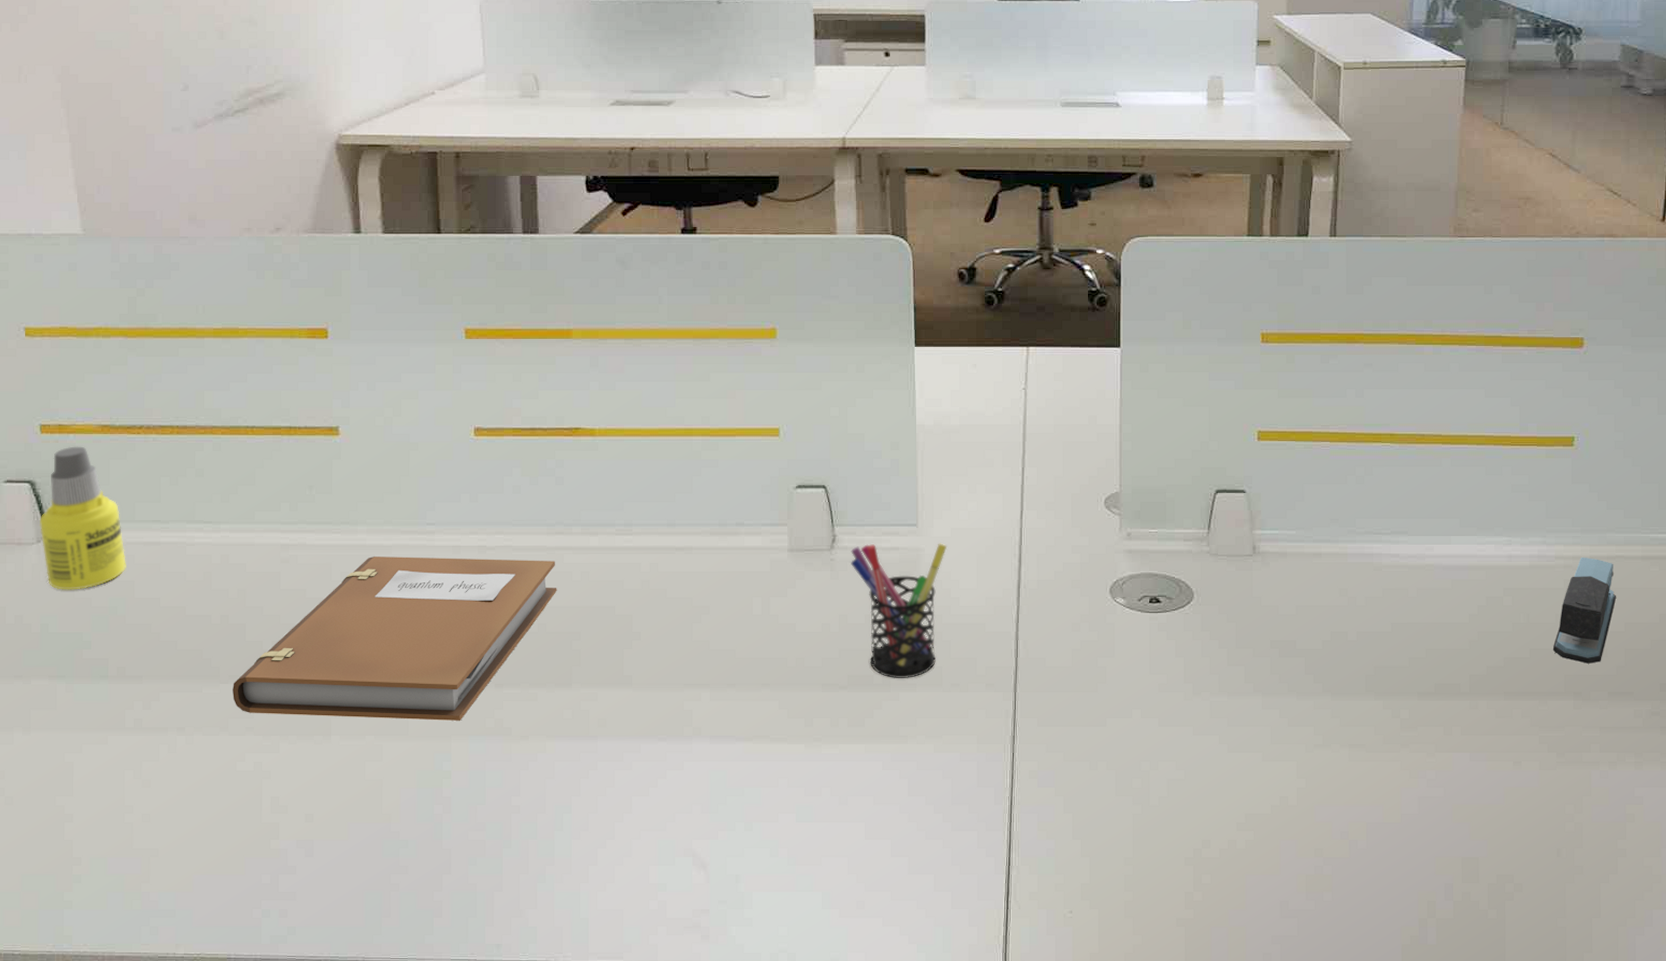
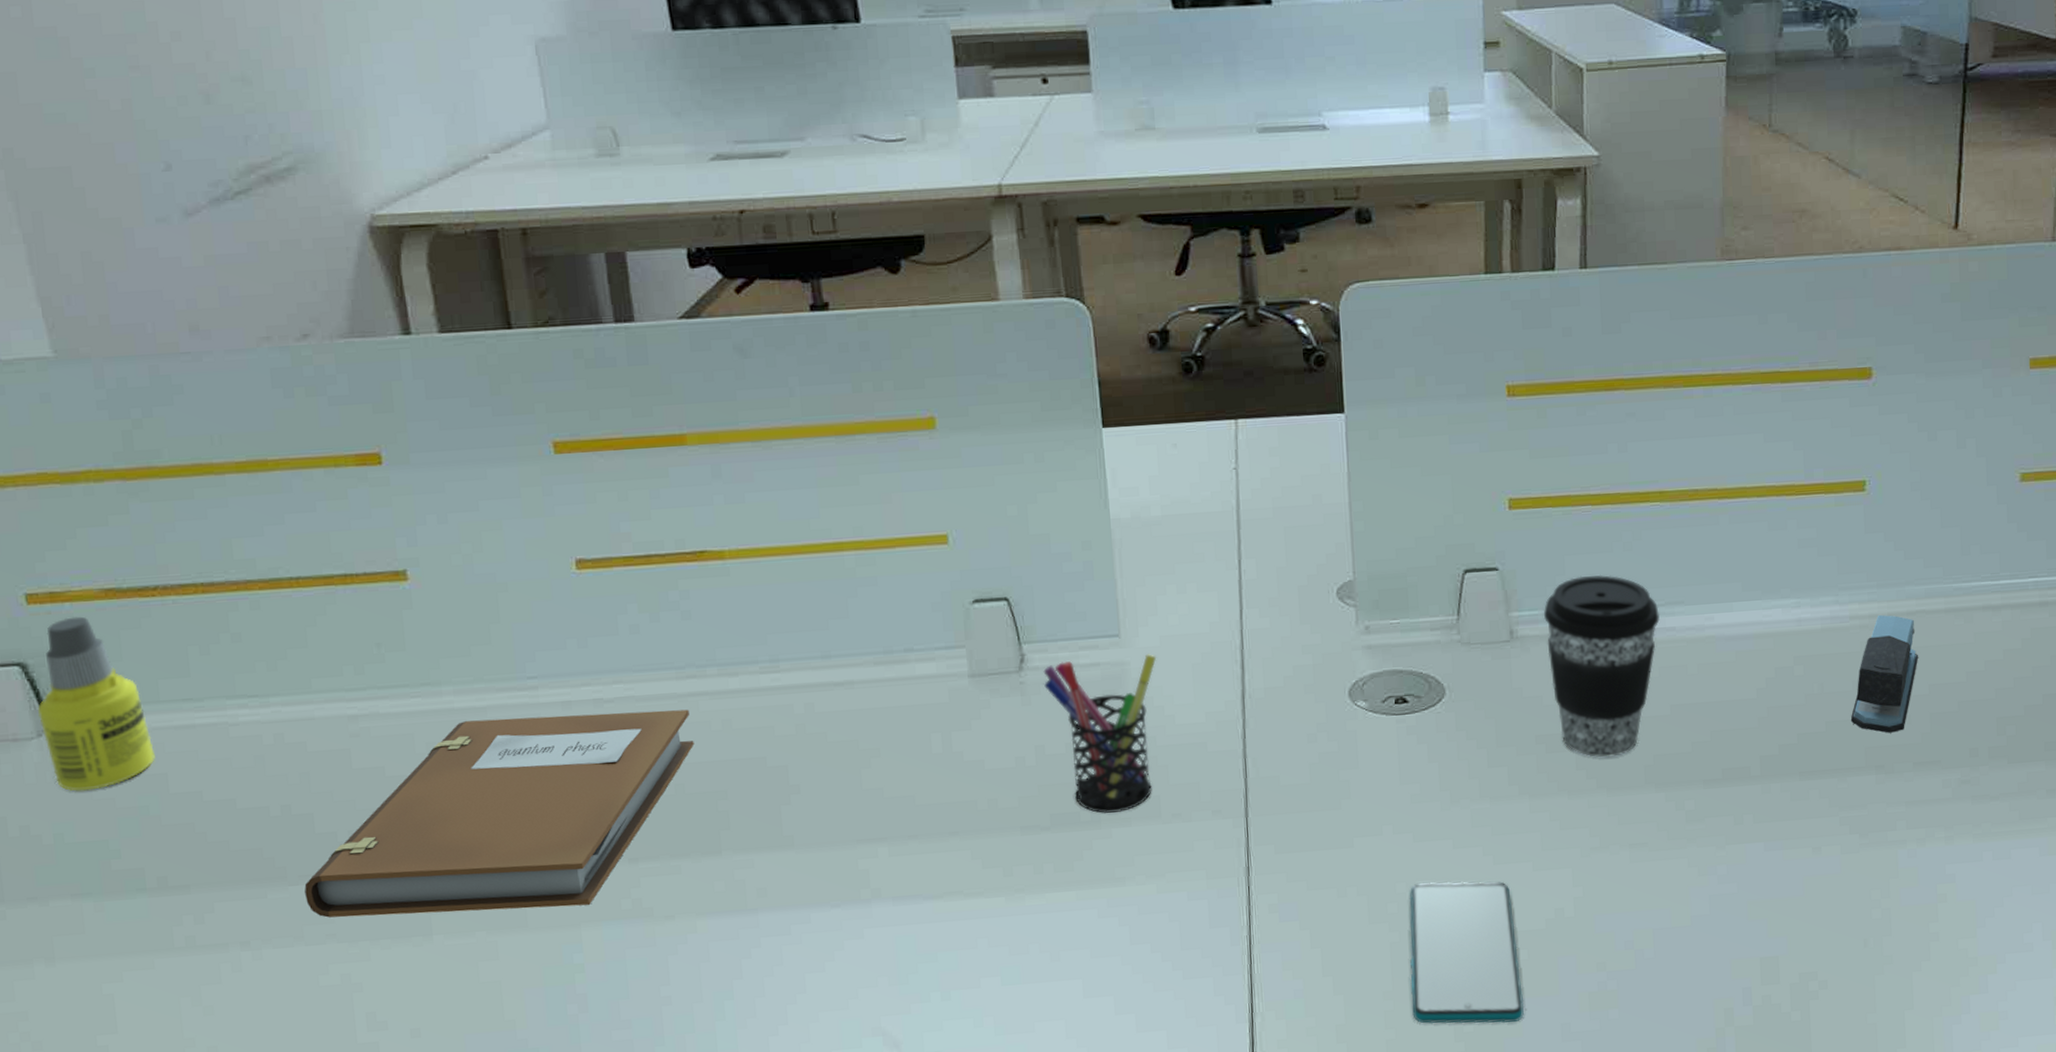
smartphone: none [1149,763,1248,896] -> present [1409,881,1525,1024]
coffee cup: none [1283,503,1385,665] -> present [1543,574,1660,758]

